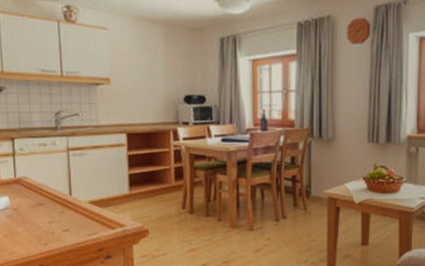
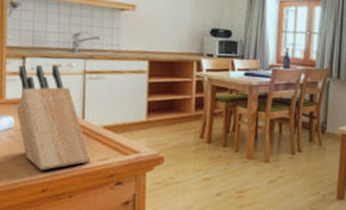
knife block: none [9,143,81,247] -> present [16,64,91,171]

